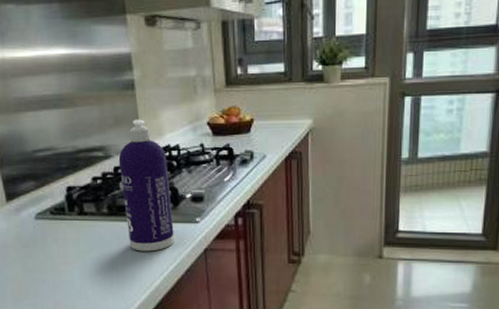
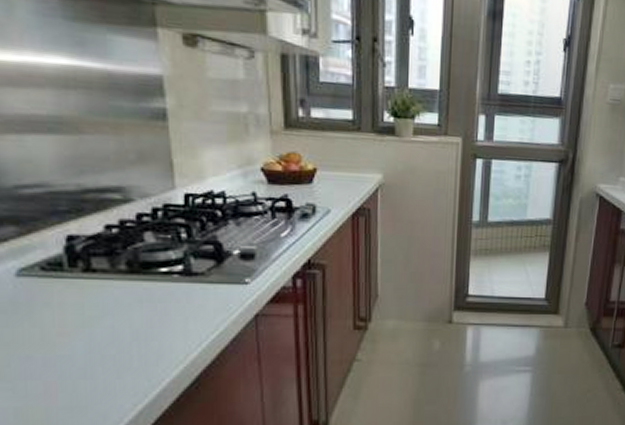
spray bottle: present [118,119,174,252] -> none [143,157,217,318]

